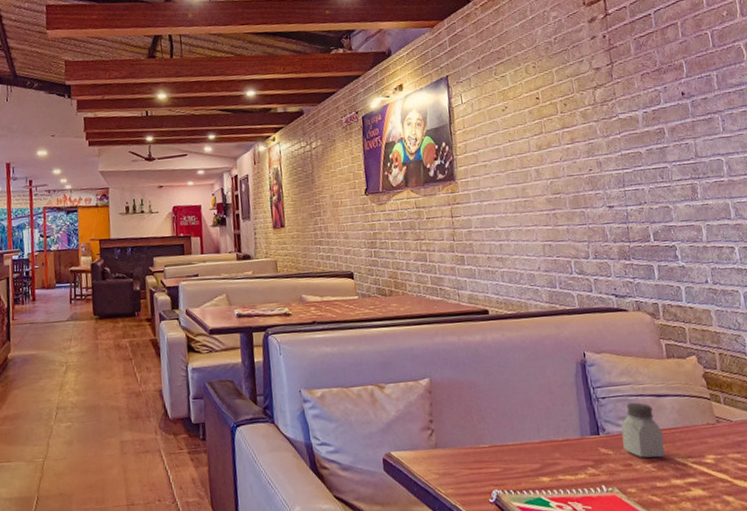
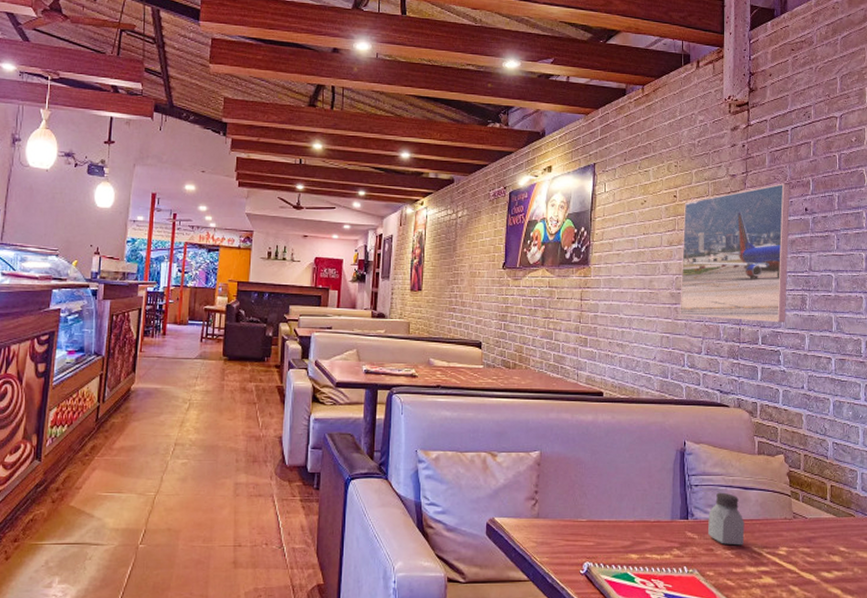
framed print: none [548,69,677,221] -> present [680,183,790,323]

